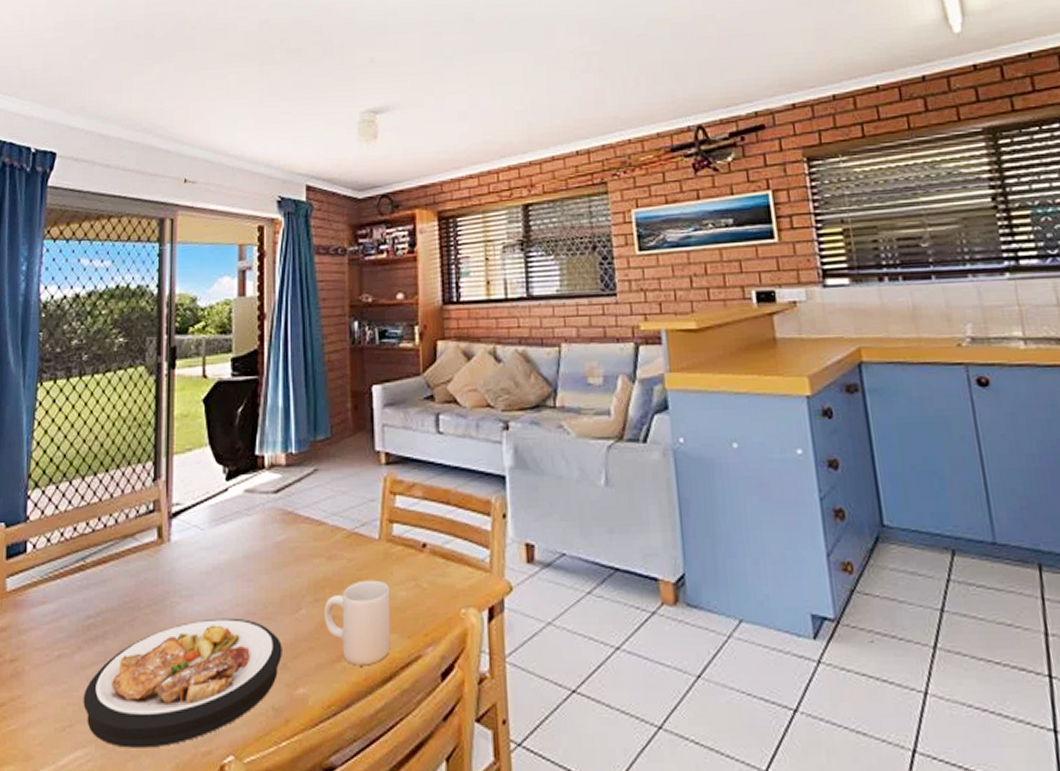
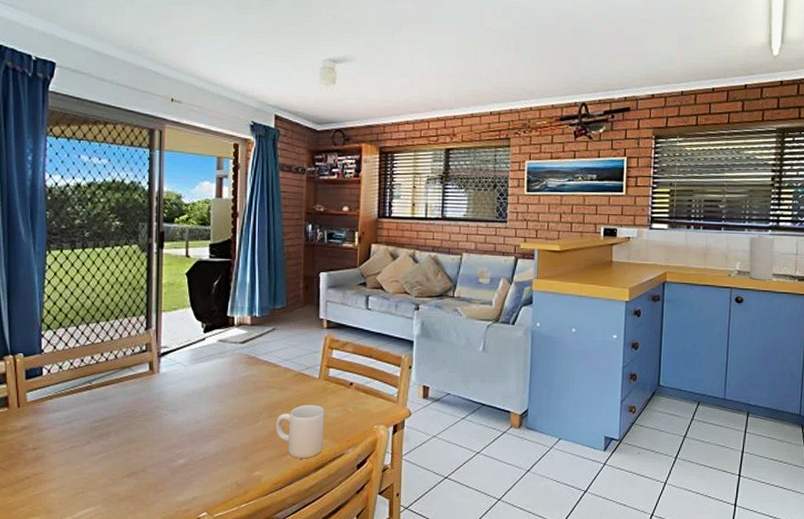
plate: present [83,618,282,748] -> none [92,425,244,507]
paper towel holder: none [978,281,1030,349] -> present [749,235,775,280]

